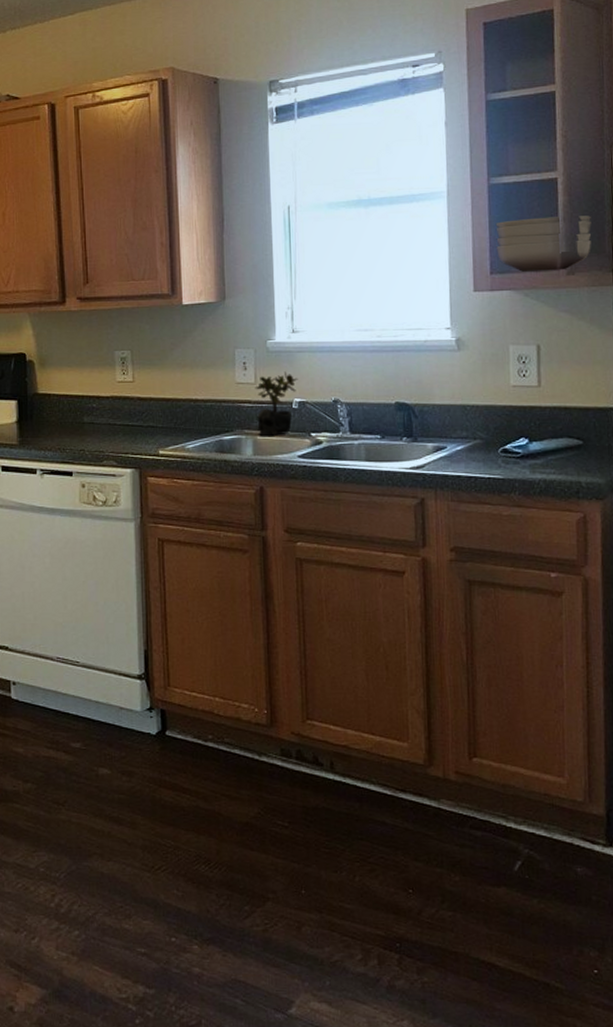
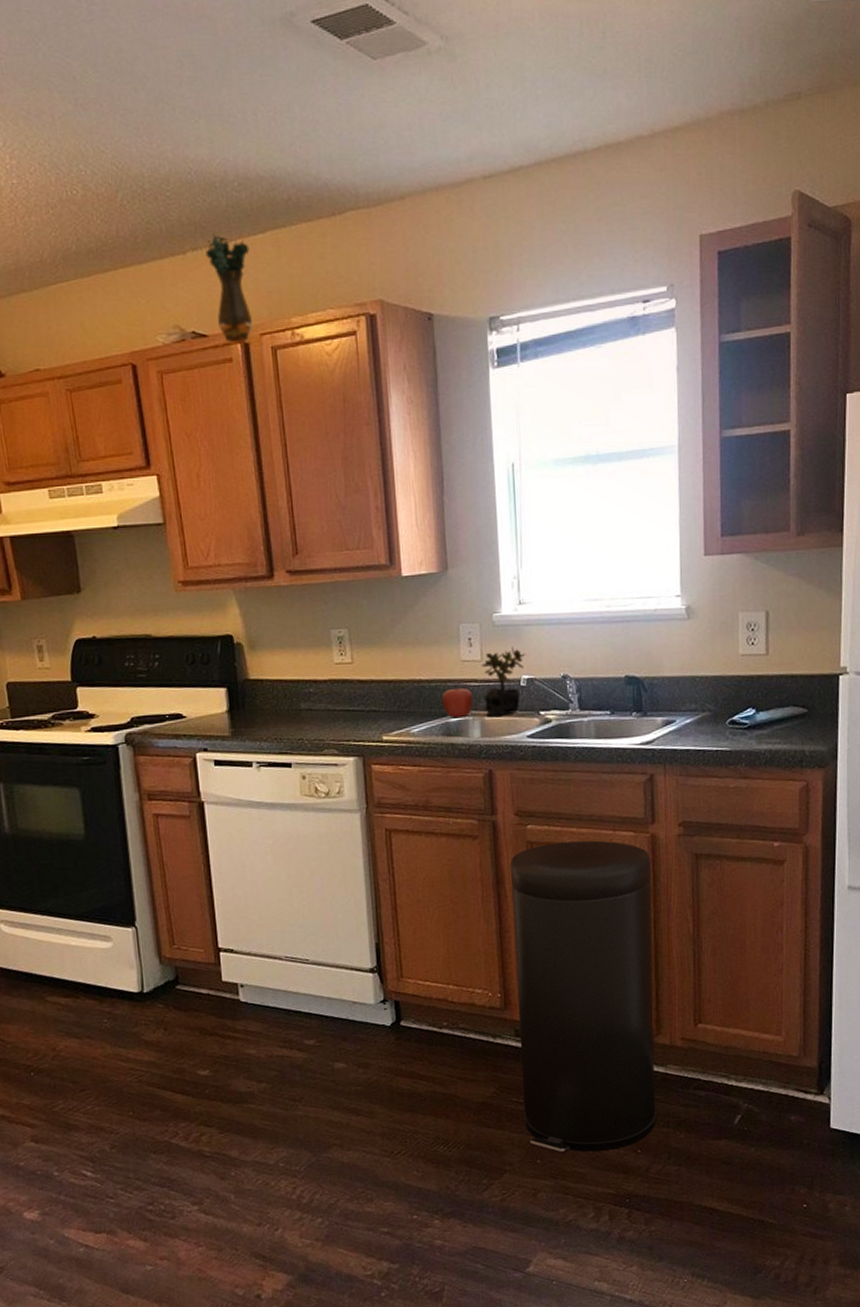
vase: none [22,15,60,103] -> present [206,233,252,342]
fruit: none [216,404,247,435] -> present [441,683,473,717]
pedal bin: none [278,561,429,887] -> present [509,840,656,1154]
bowl: present [495,215,592,272] -> none [727,471,823,533]

